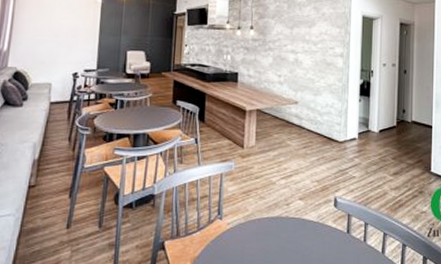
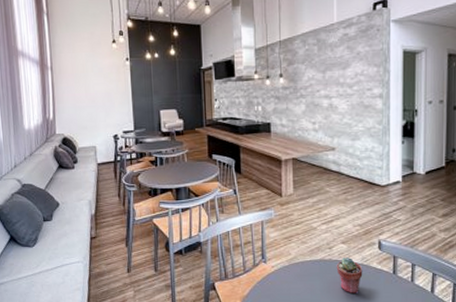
potted succulent: none [292,215,318,254] -> present [336,258,363,293]

